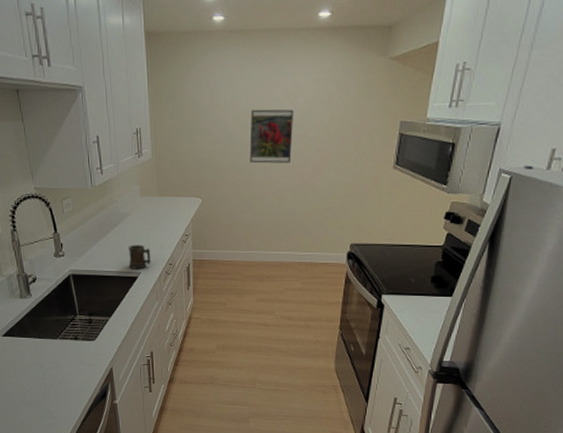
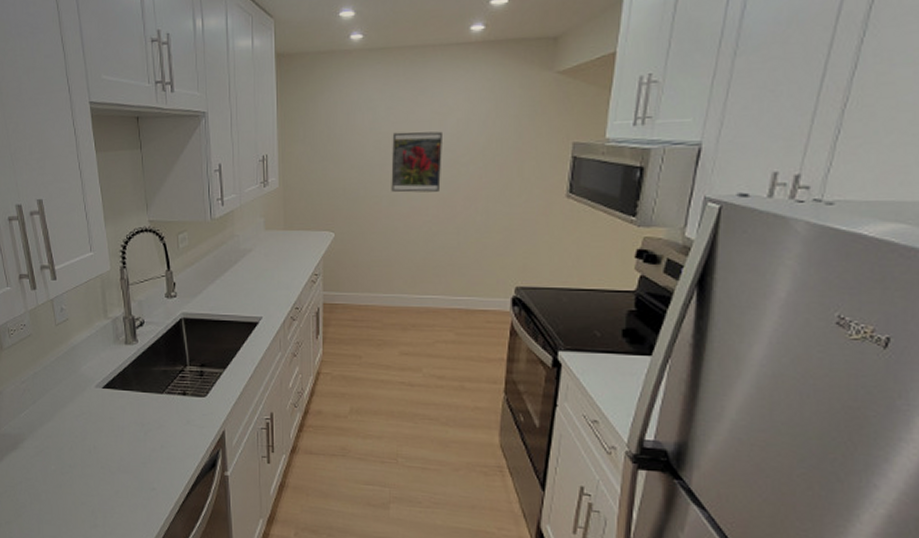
mug: present [128,244,152,269] -> none [248,285,275,313]

